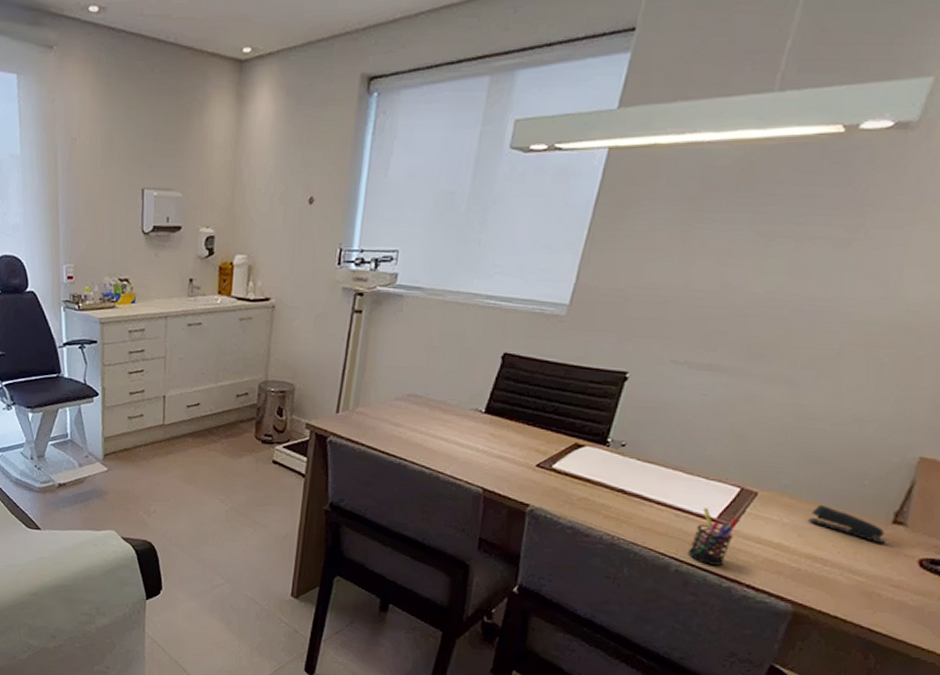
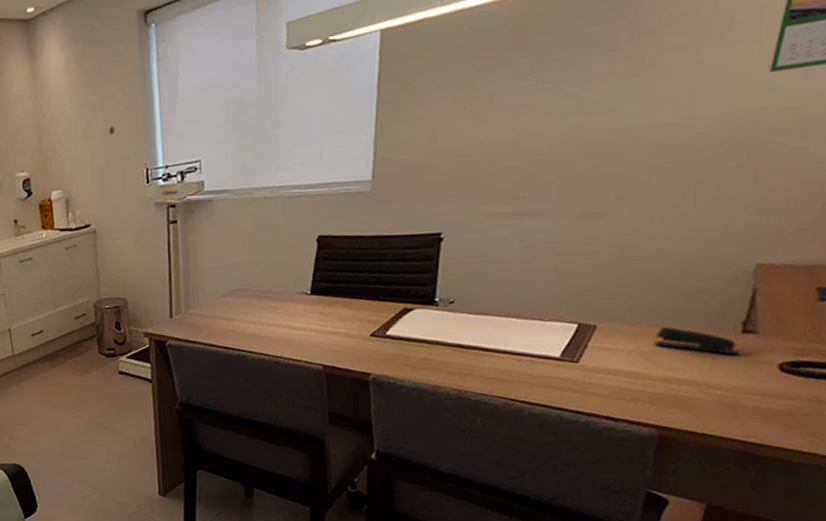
pen holder: present [688,508,740,566] -> none [538,348,584,403]

